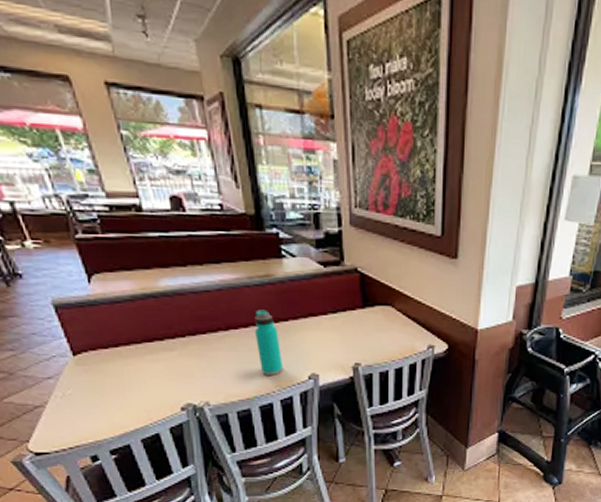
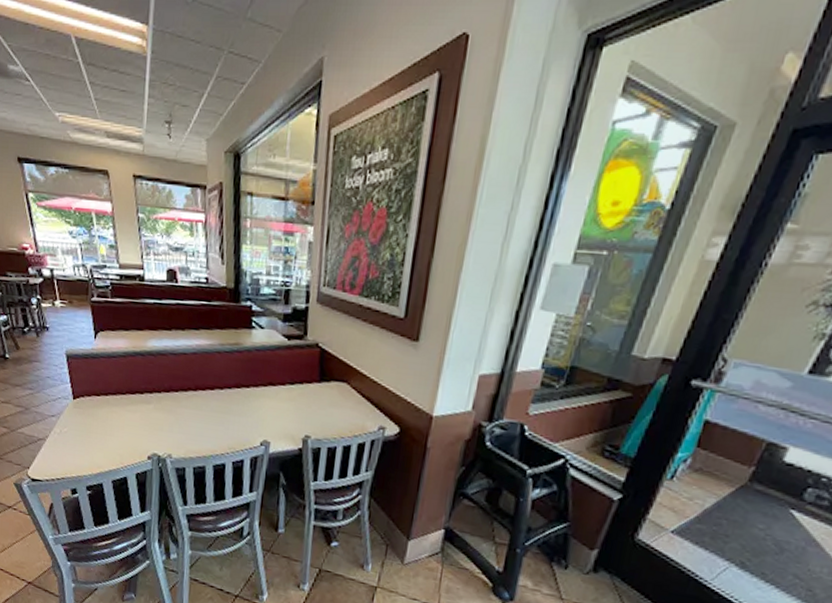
water bottle: present [254,310,284,375] -> none [219,374,240,438]

